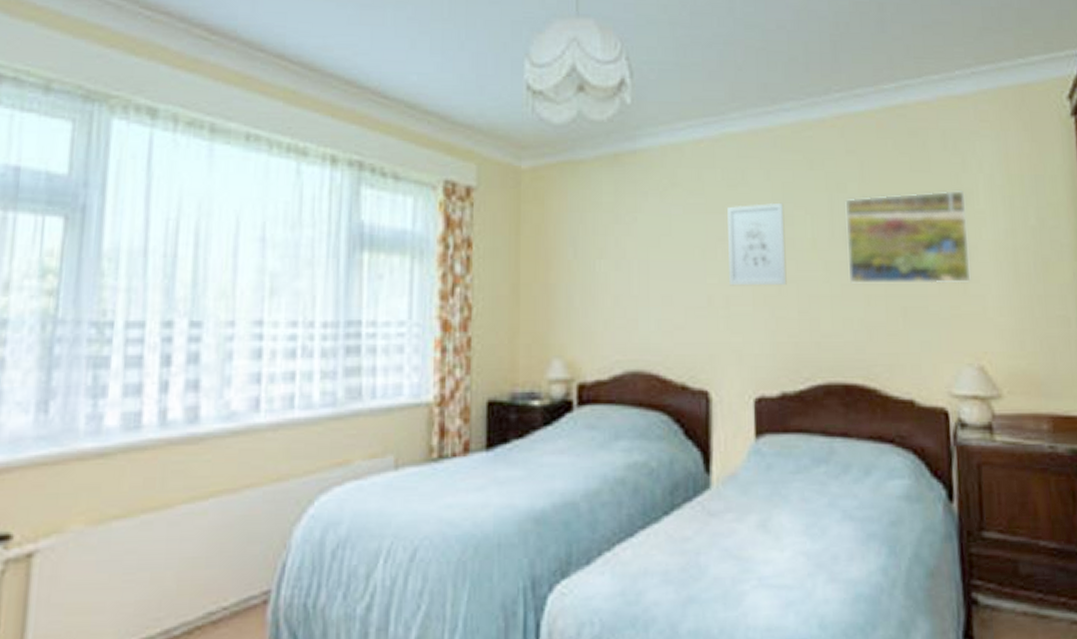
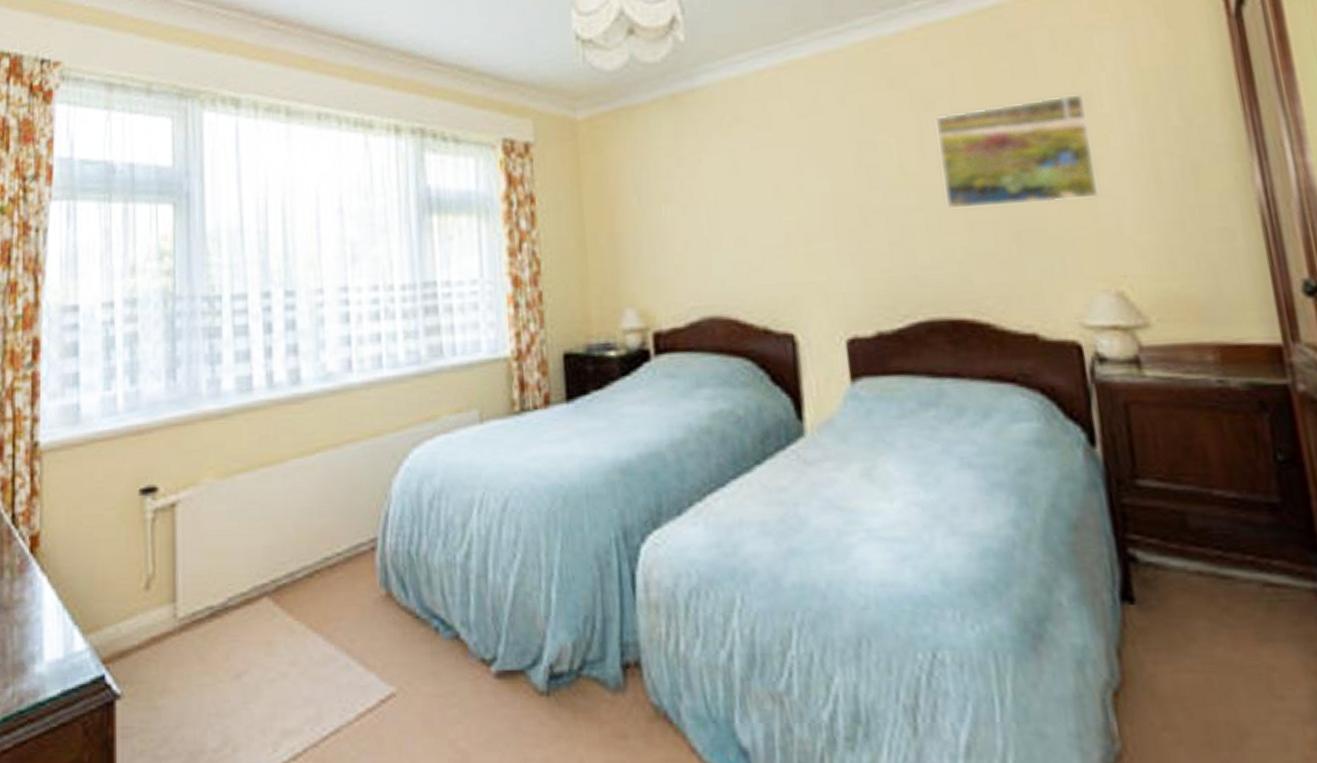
wall art: present [727,202,787,286] -> none [799,127,874,222]

